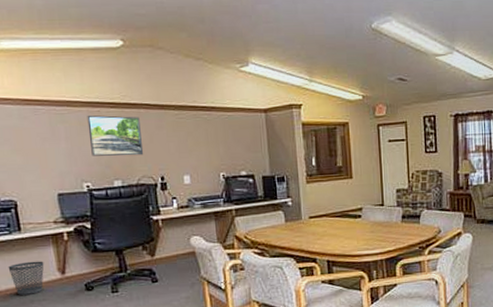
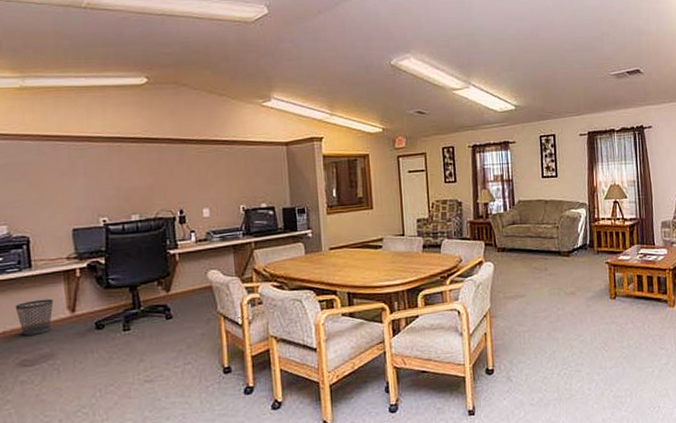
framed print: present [87,115,144,156] -> none [107,150,164,191]

